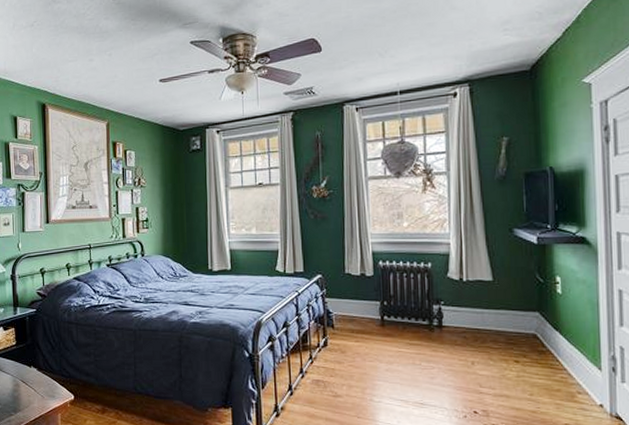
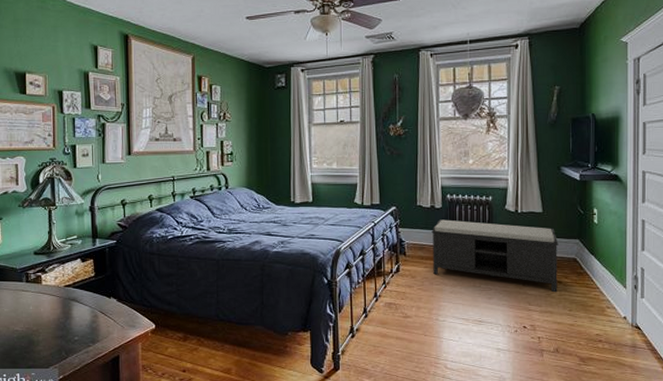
bench: none [362,289,515,374] -> present [431,219,559,293]

